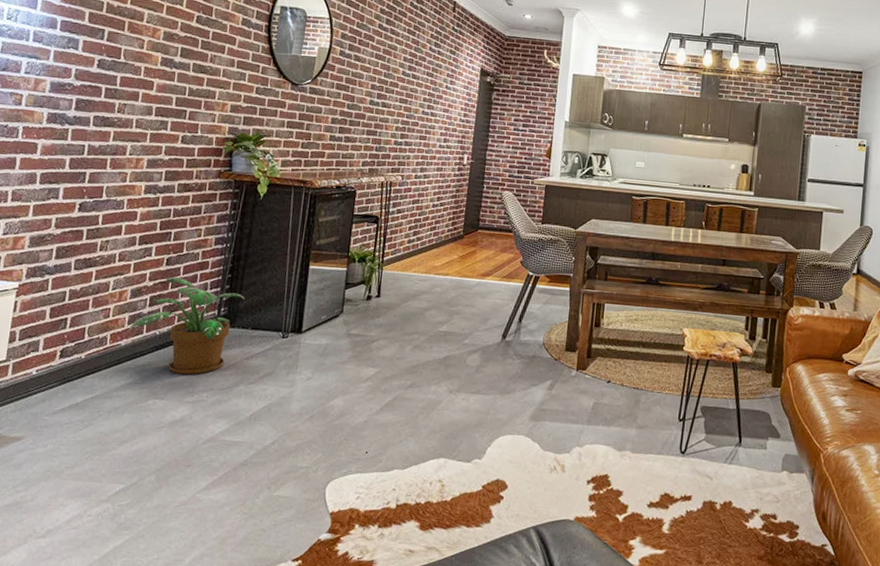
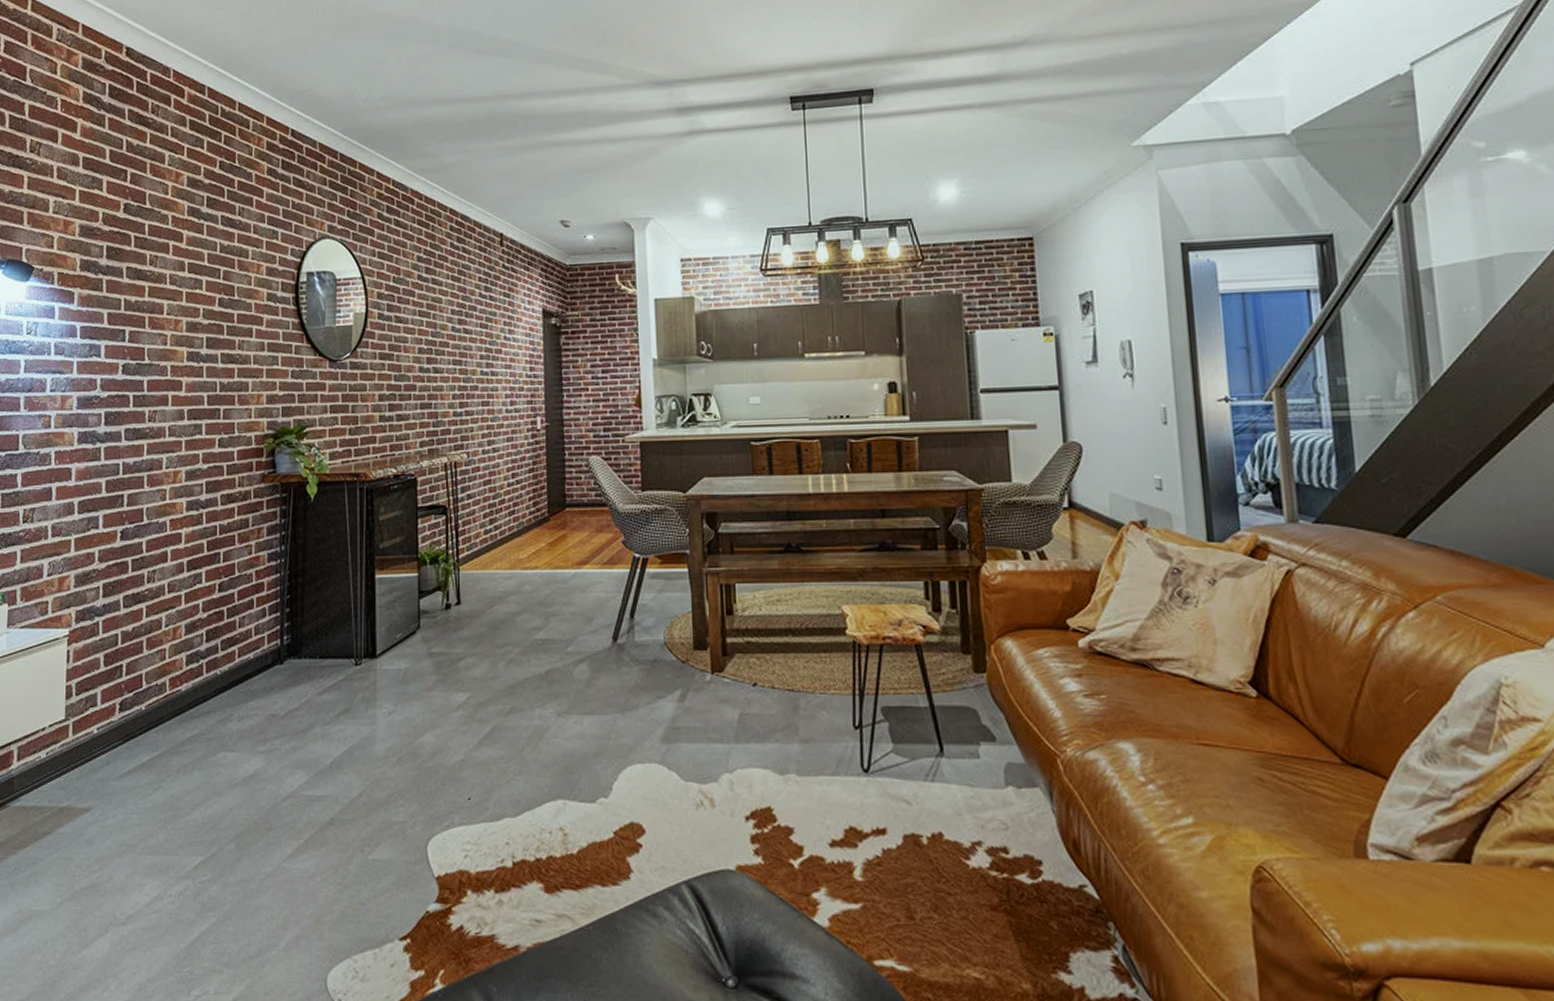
potted plant: present [129,277,245,375] -> none [188,605,308,719]

